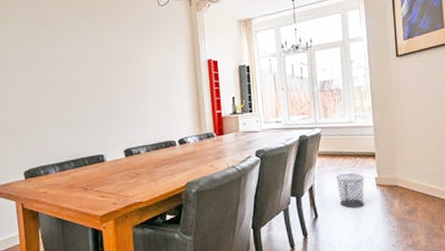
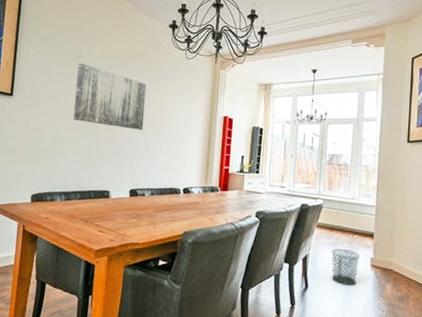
wall art: none [47,27,127,89] -> present [73,63,147,130]

